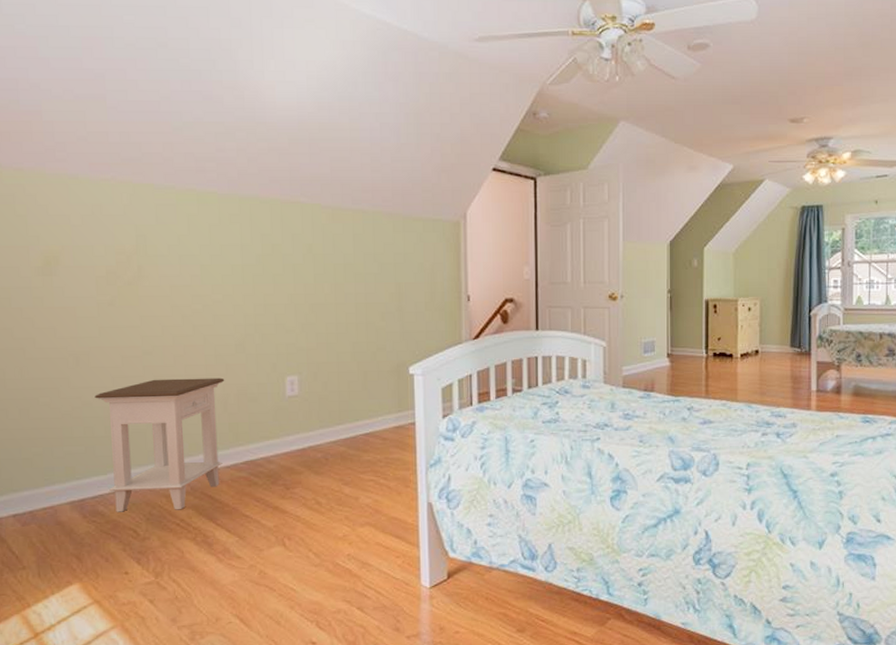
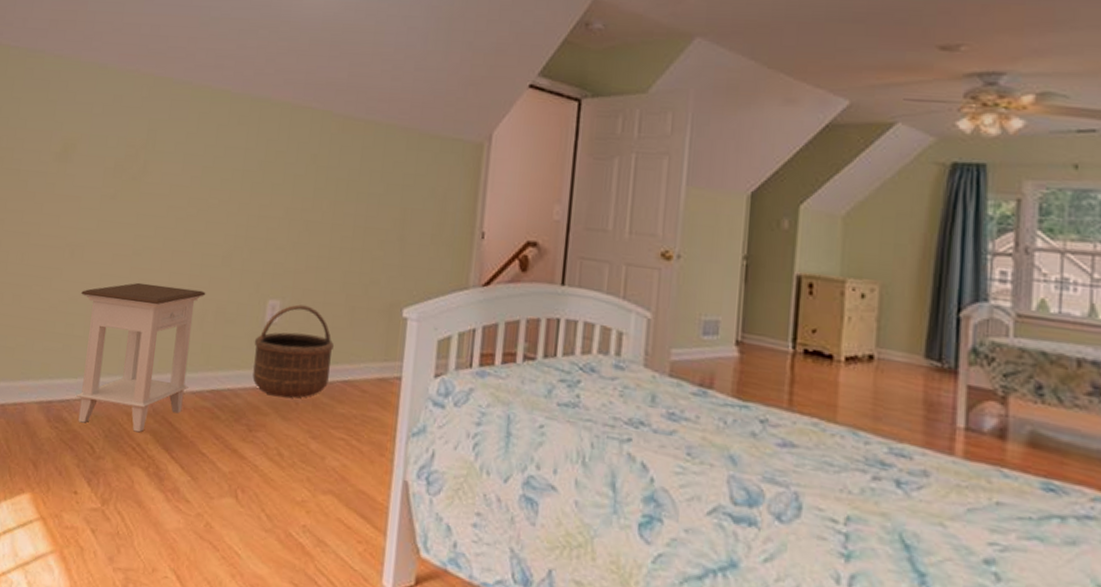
basket: none [278,376,352,457] -> present [252,304,334,398]

